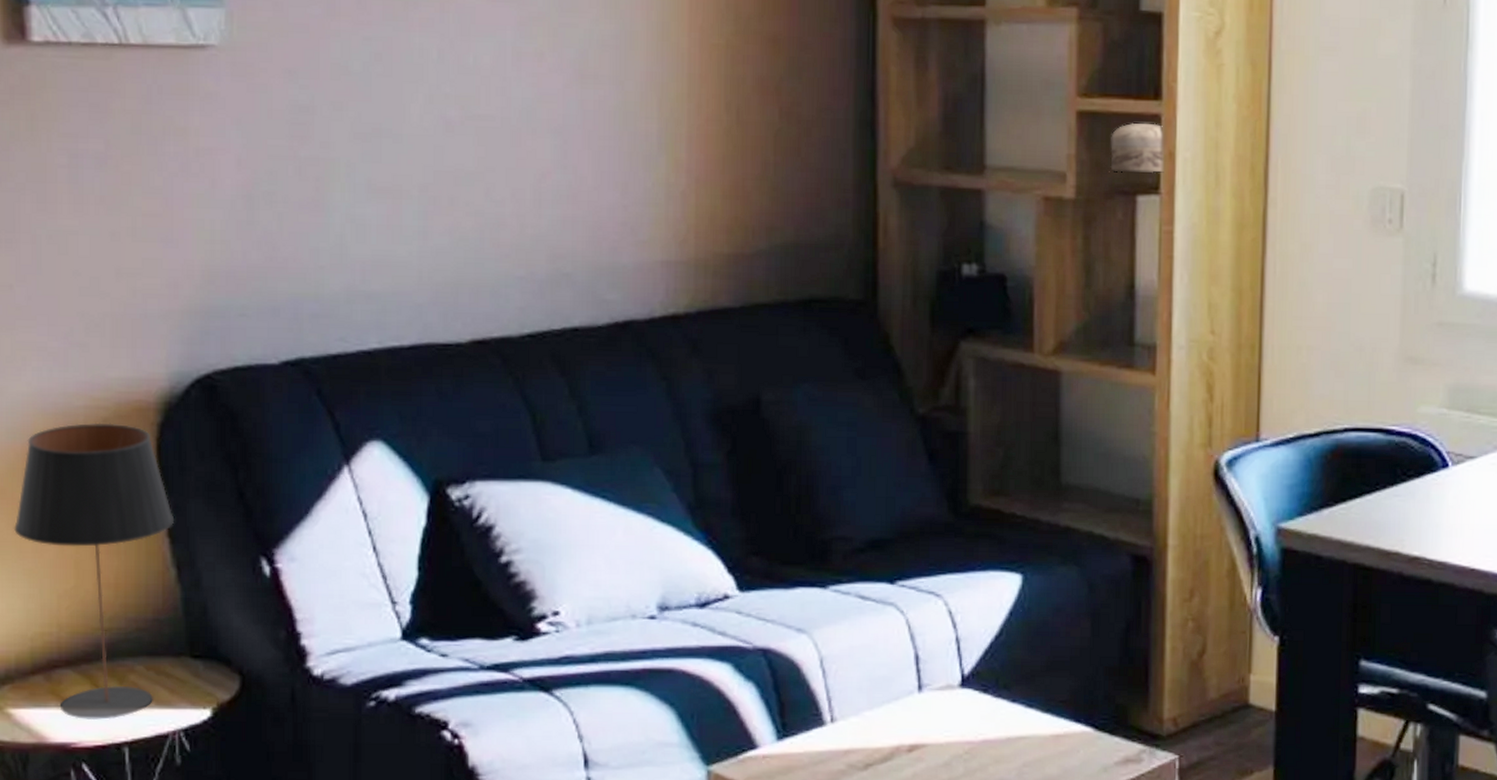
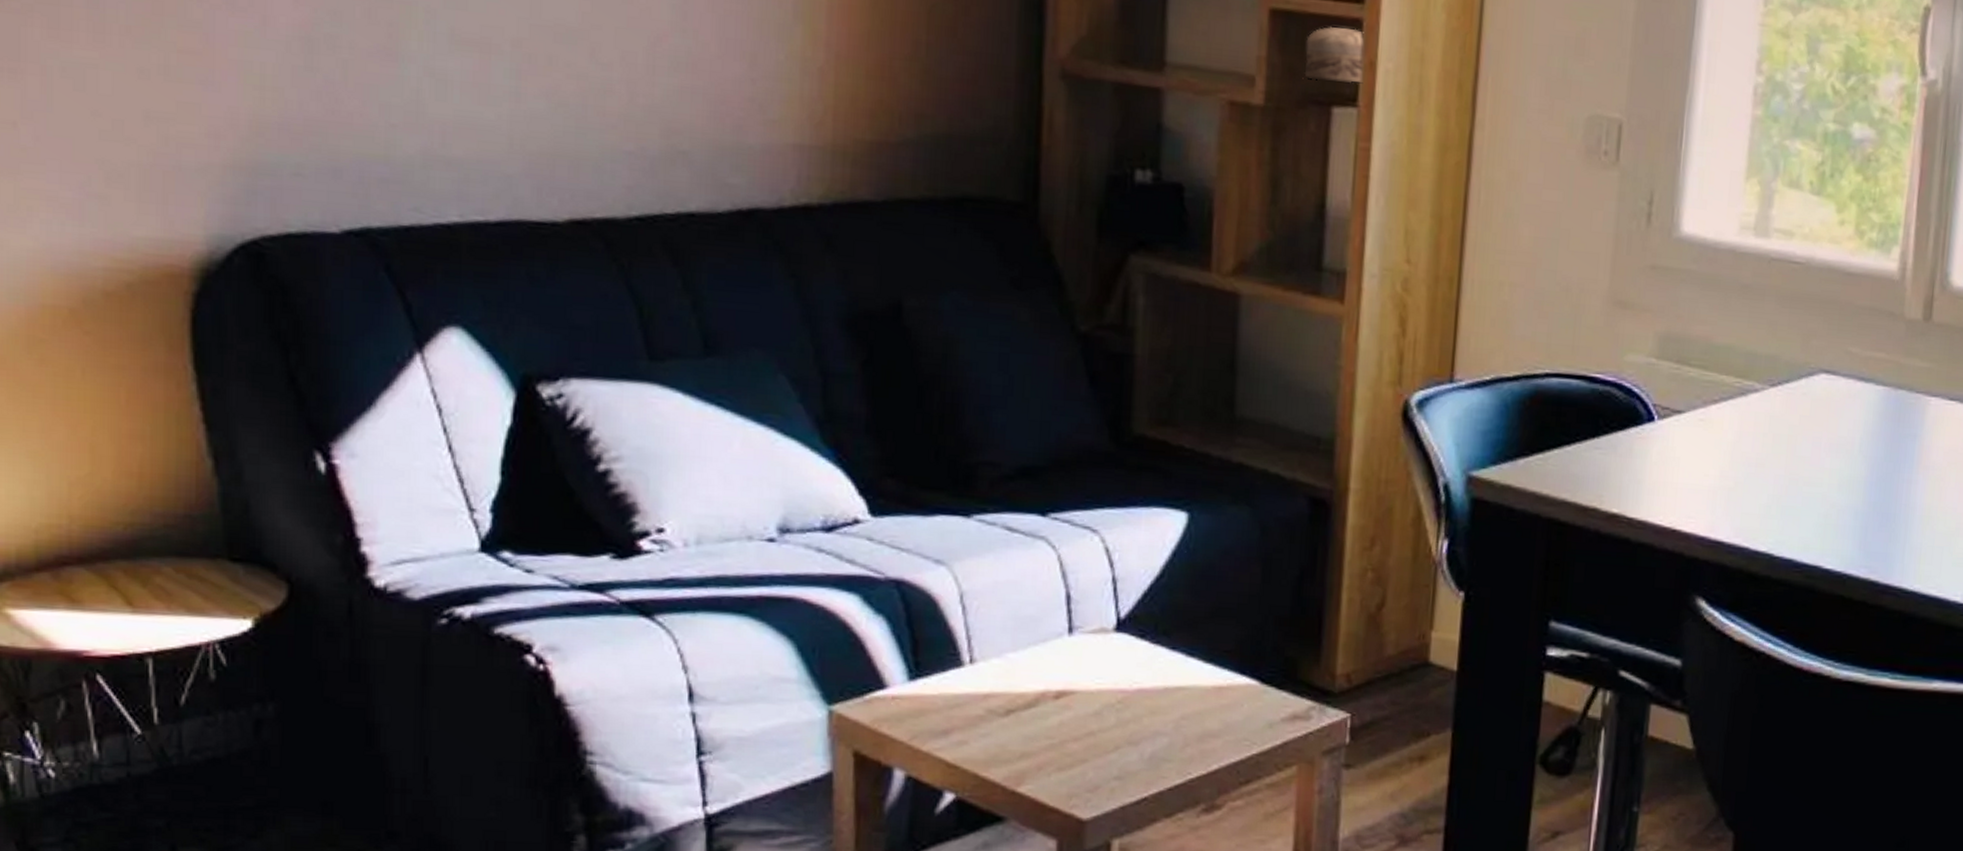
table lamp: present [13,422,174,720] -> none [14,287,211,627]

